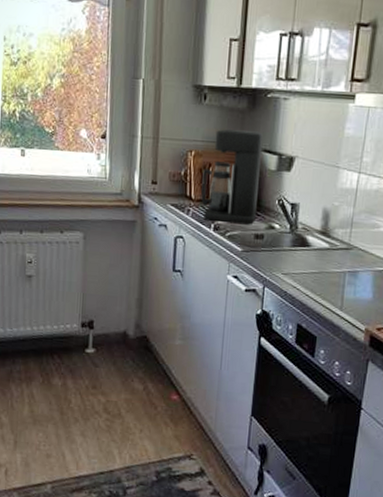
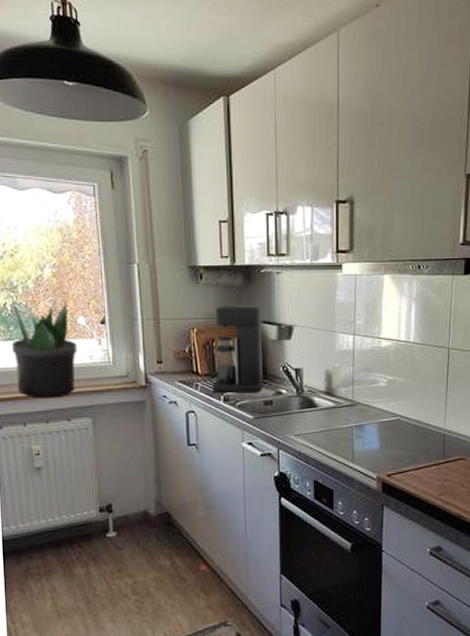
planter: none [17,105,77,209] -> present [11,298,78,398]

